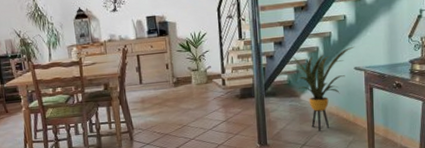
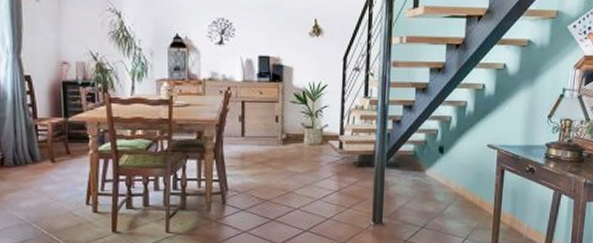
house plant: present [292,46,355,132] -> none [421,120,491,213]

